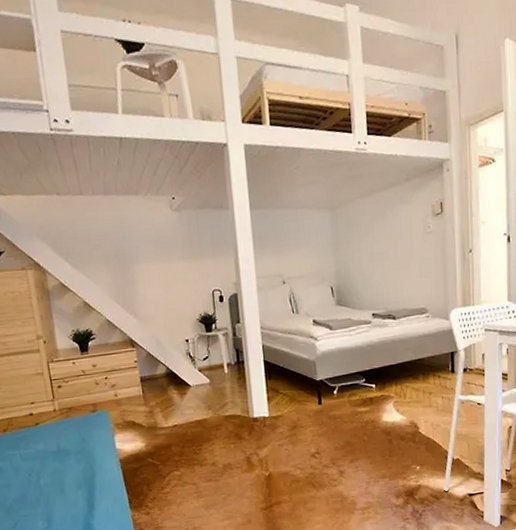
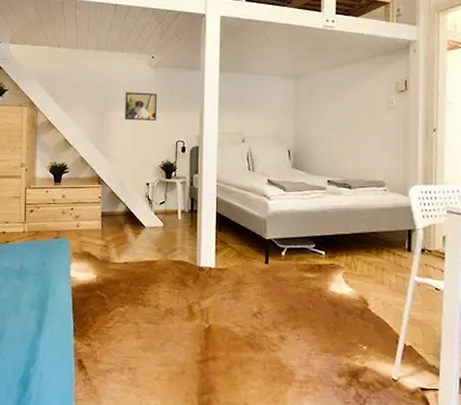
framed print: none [147,239,187,274] -> present [125,92,157,121]

